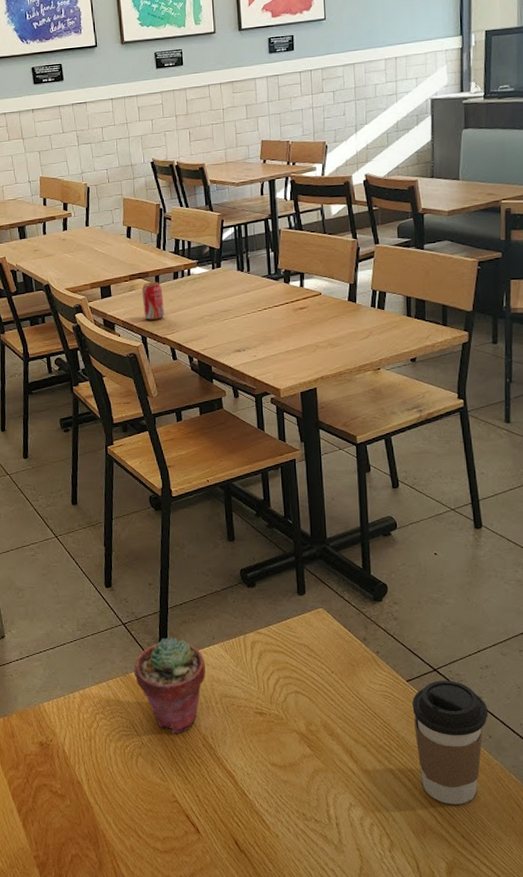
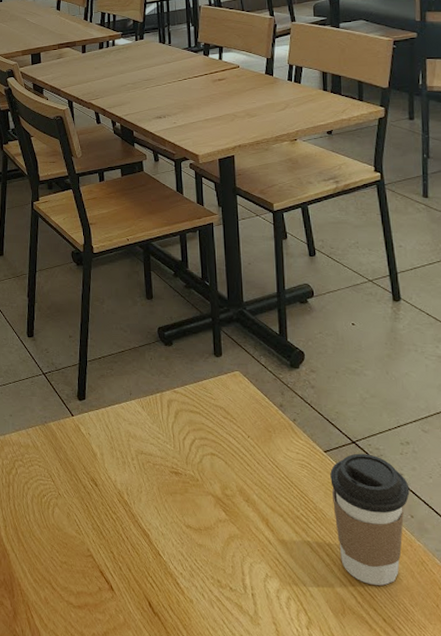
potted succulent: present [133,636,206,733] -> none [52,389,122,487]
beverage can: present [141,281,164,320] -> none [69,50,90,86]

